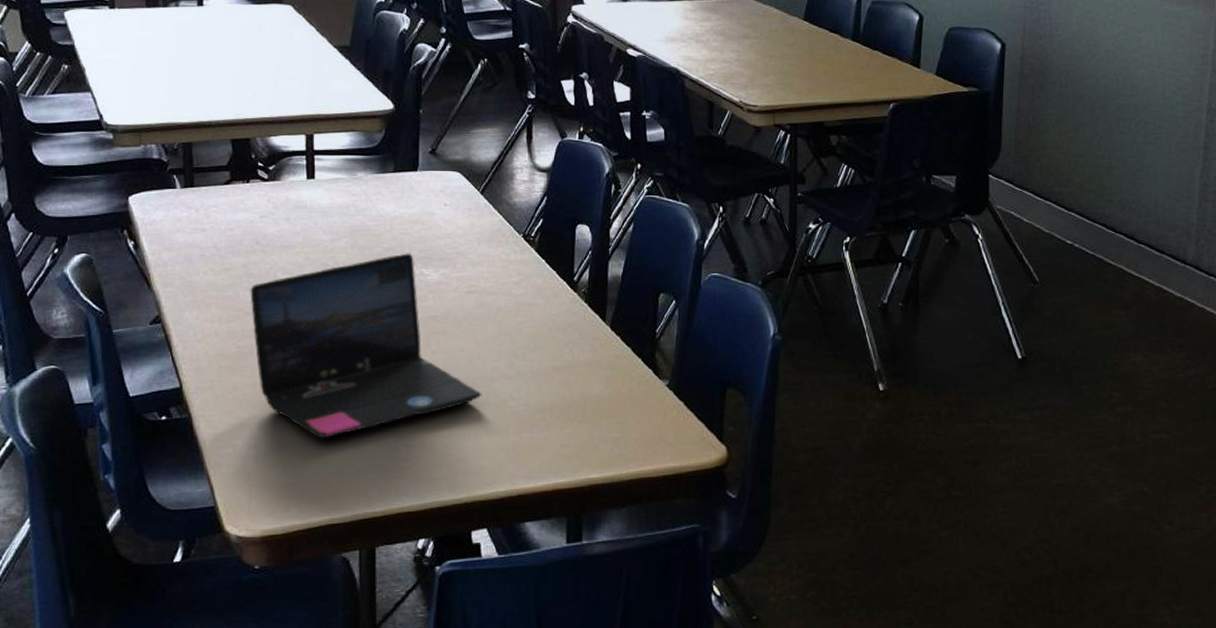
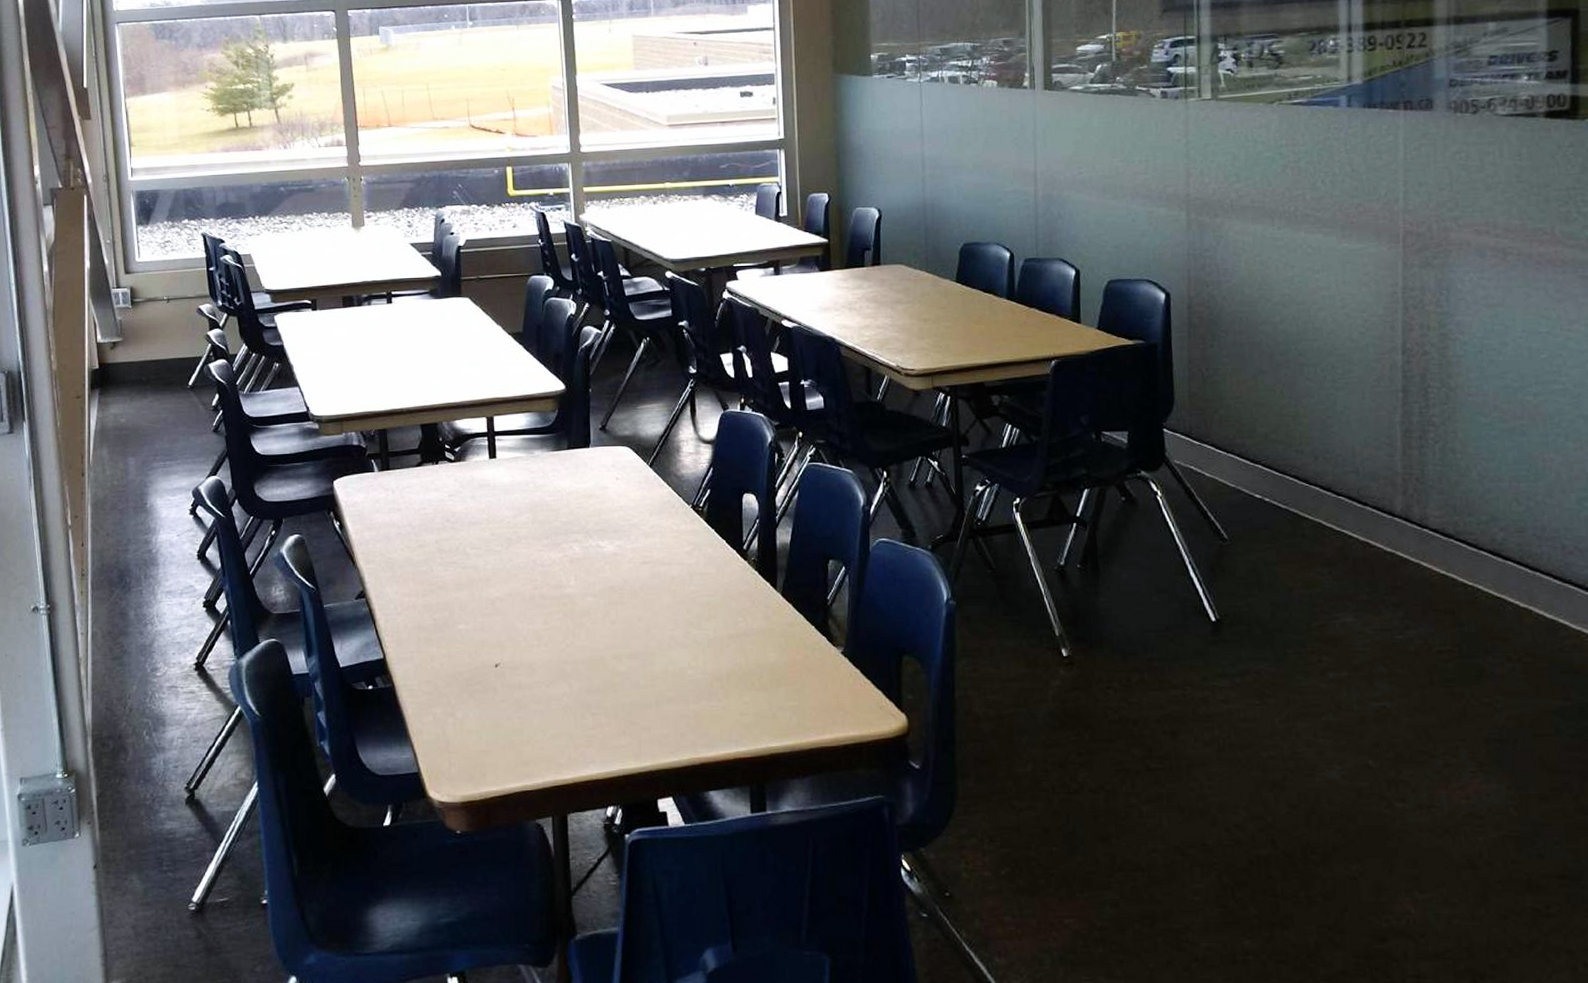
laptop: present [250,253,482,439] -> none [442,526,661,707]

